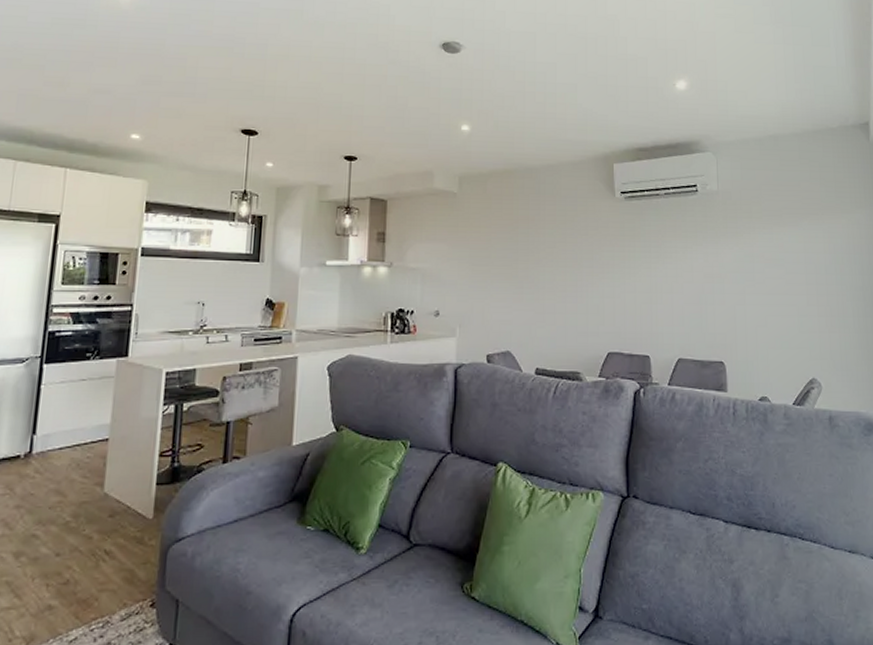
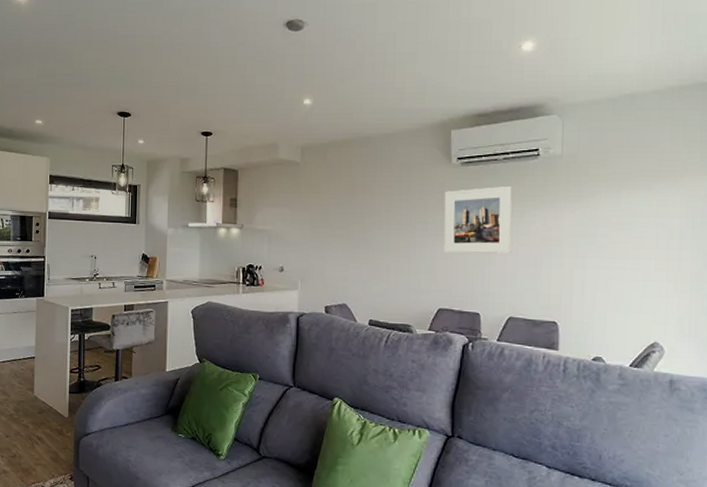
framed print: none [609,222,677,292] -> present [444,186,512,254]

